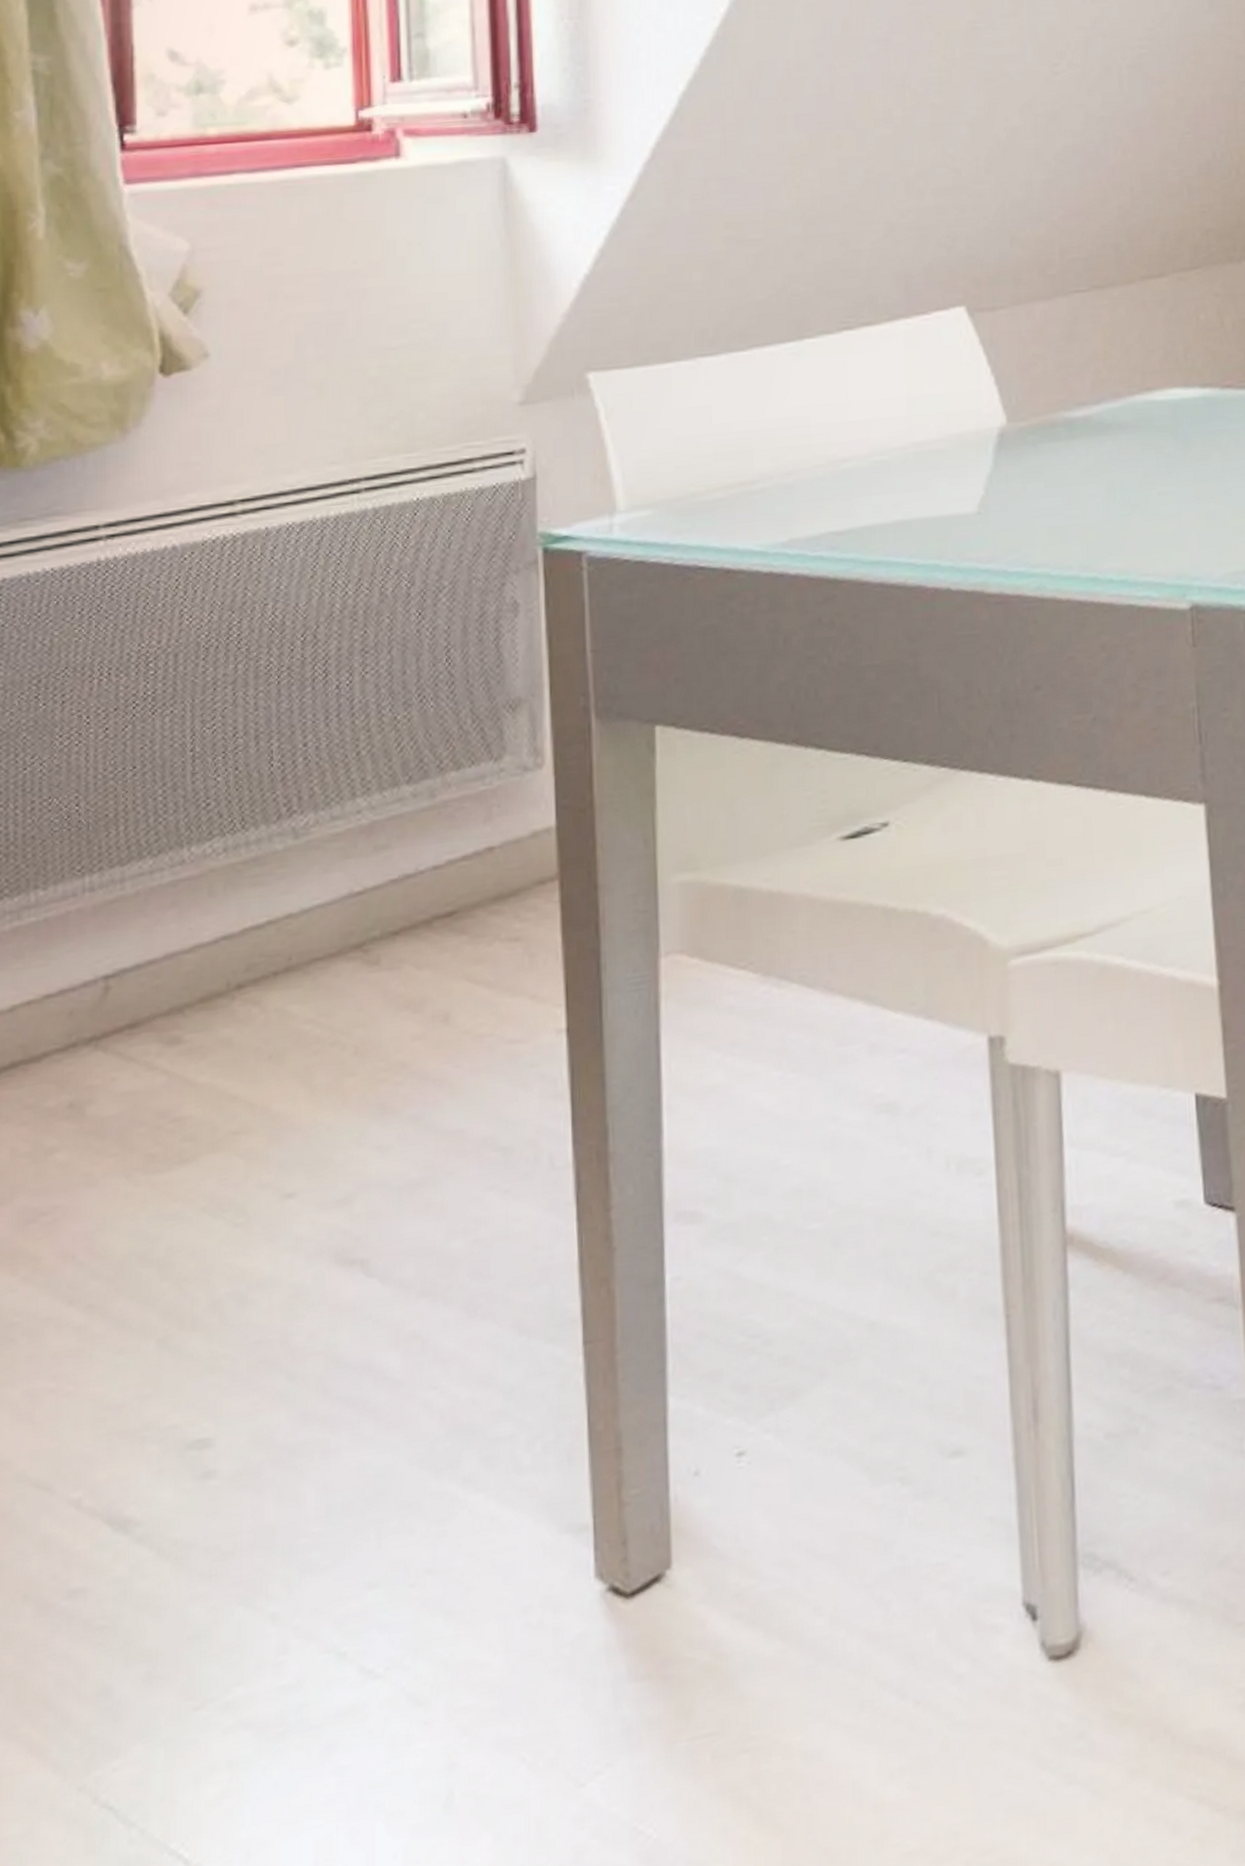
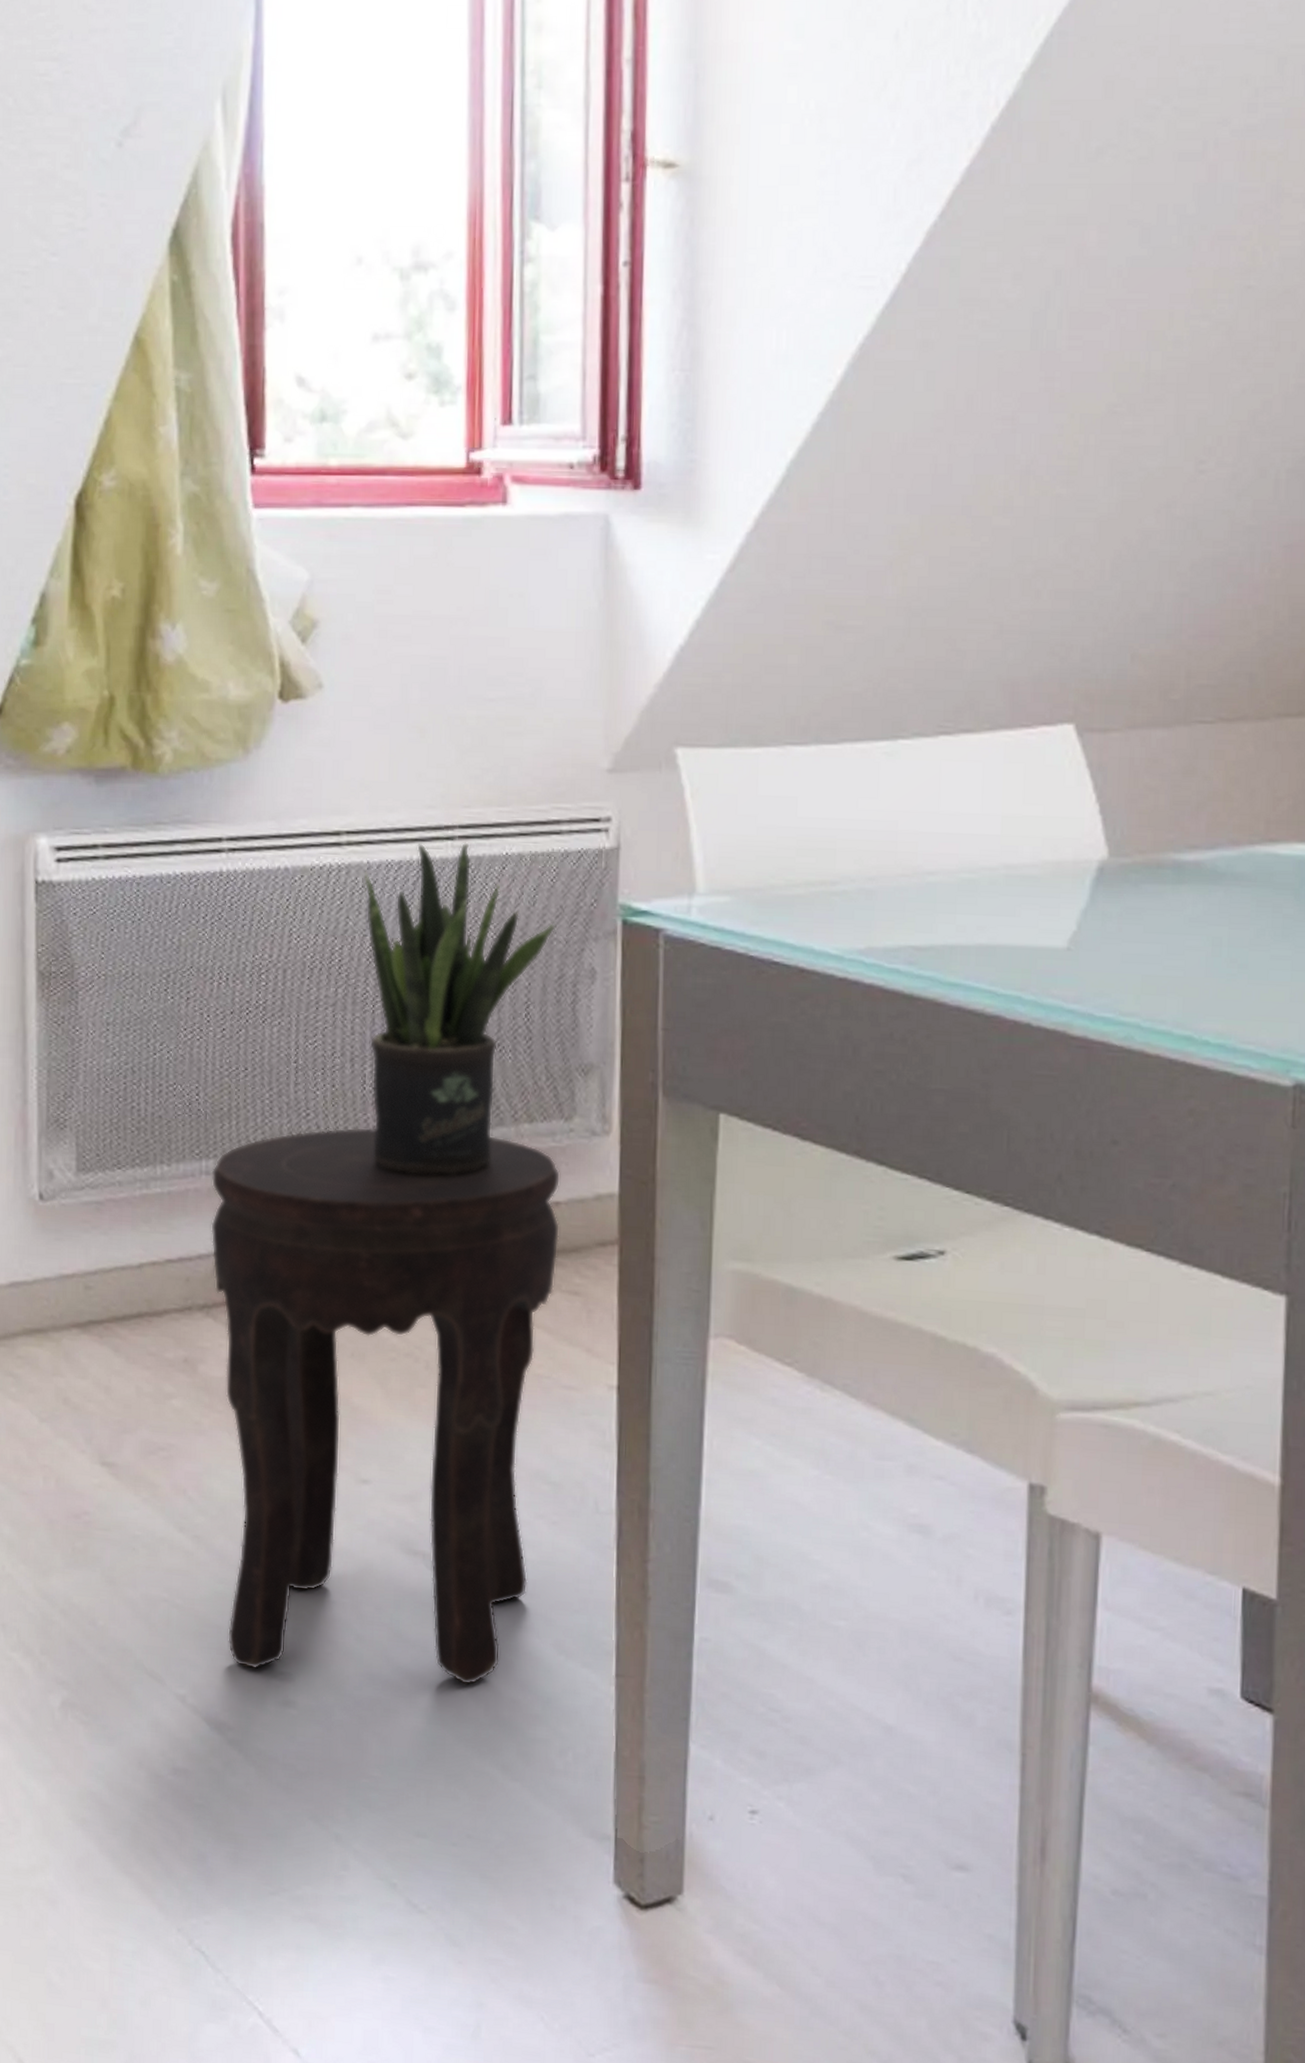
side table: none [96,790,496,1446] -> present [211,1127,561,1686]
potted plant: none [262,493,473,849] -> present [363,842,555,1175]

